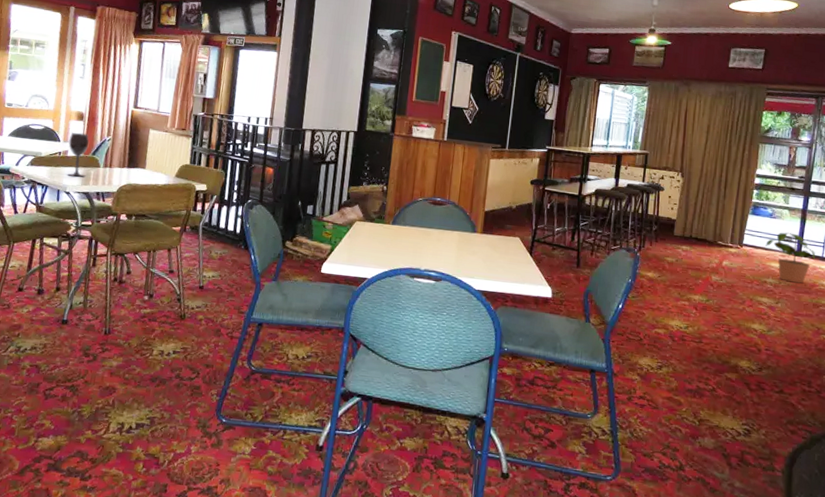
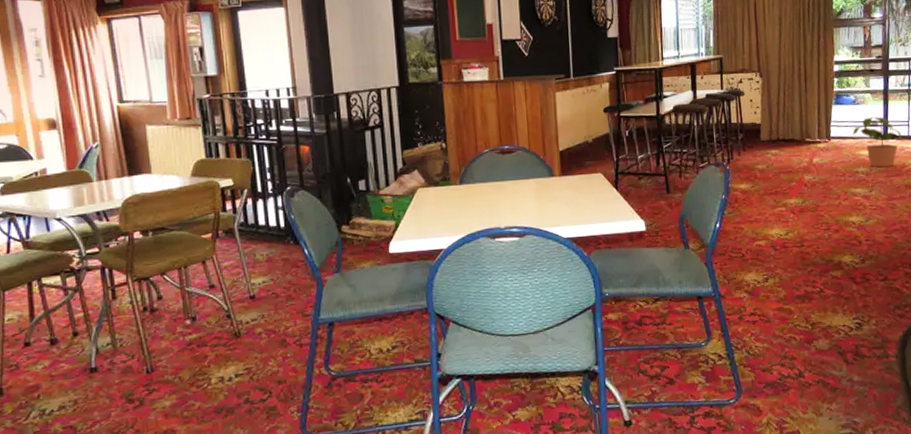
wine glass: present [68,132,90,177] -> none [44,144,77,199]

